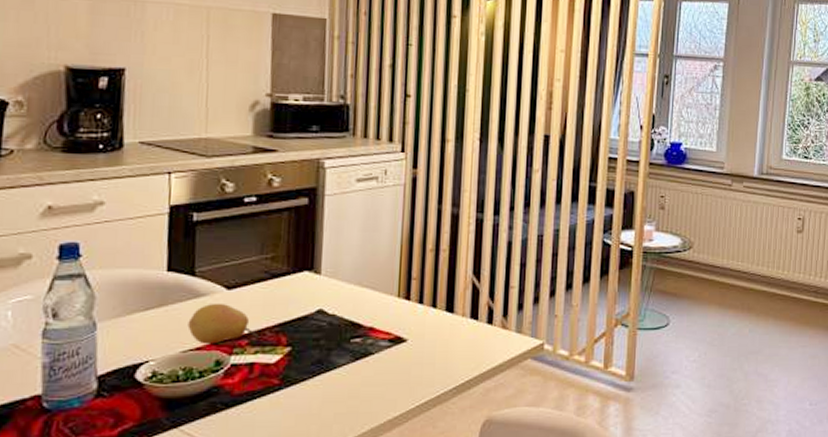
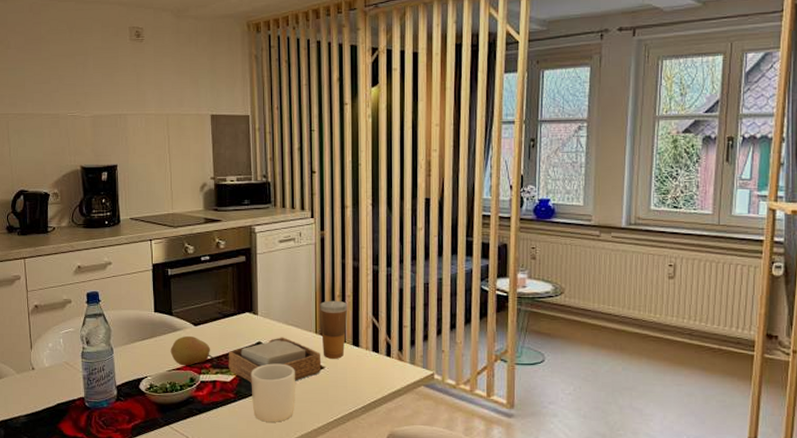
napkin holder: none [273,302,404,365] -> present [228,337,322,384]
mug: none [304,337,368,415] -> present [251,363,295,422]
beverage cup: none [405,255,441,330] -> present [320,300,347,360]

